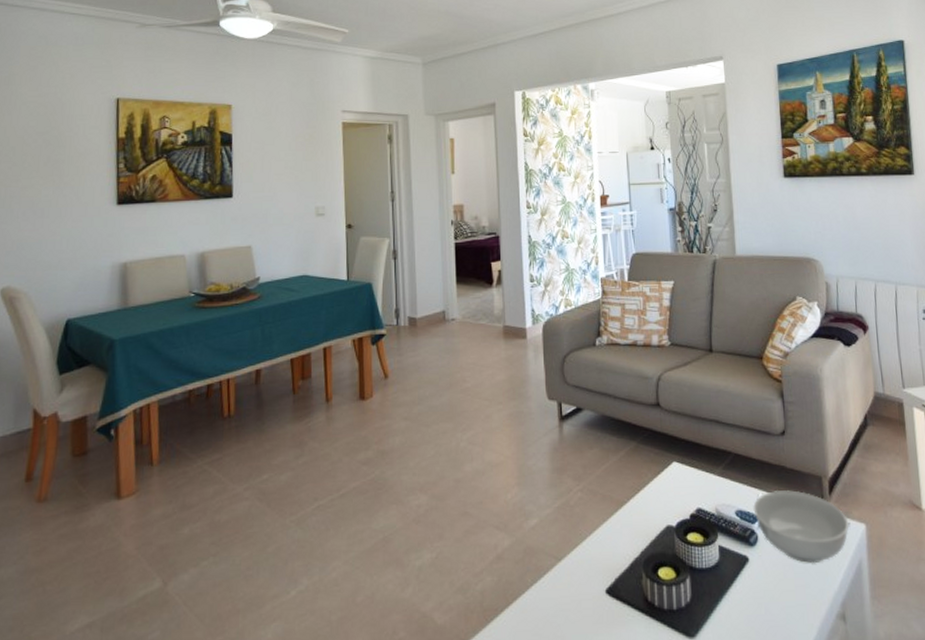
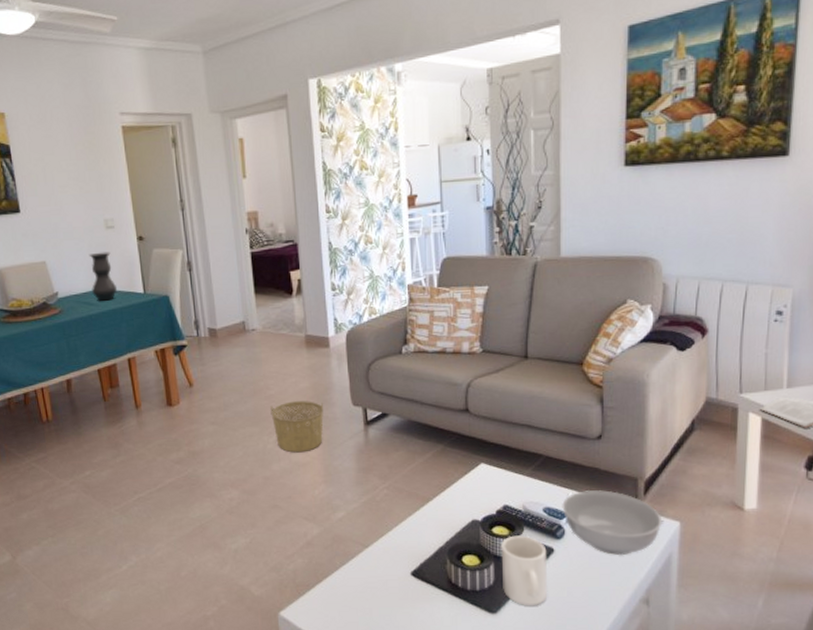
vase: none [295,238,321,287] -> present [88,252,118,301]
basket: none [466,394,520,452] -> present [270,401,324,453]
cup: none [695,542,746,628] -> present [500,535,548,606]

